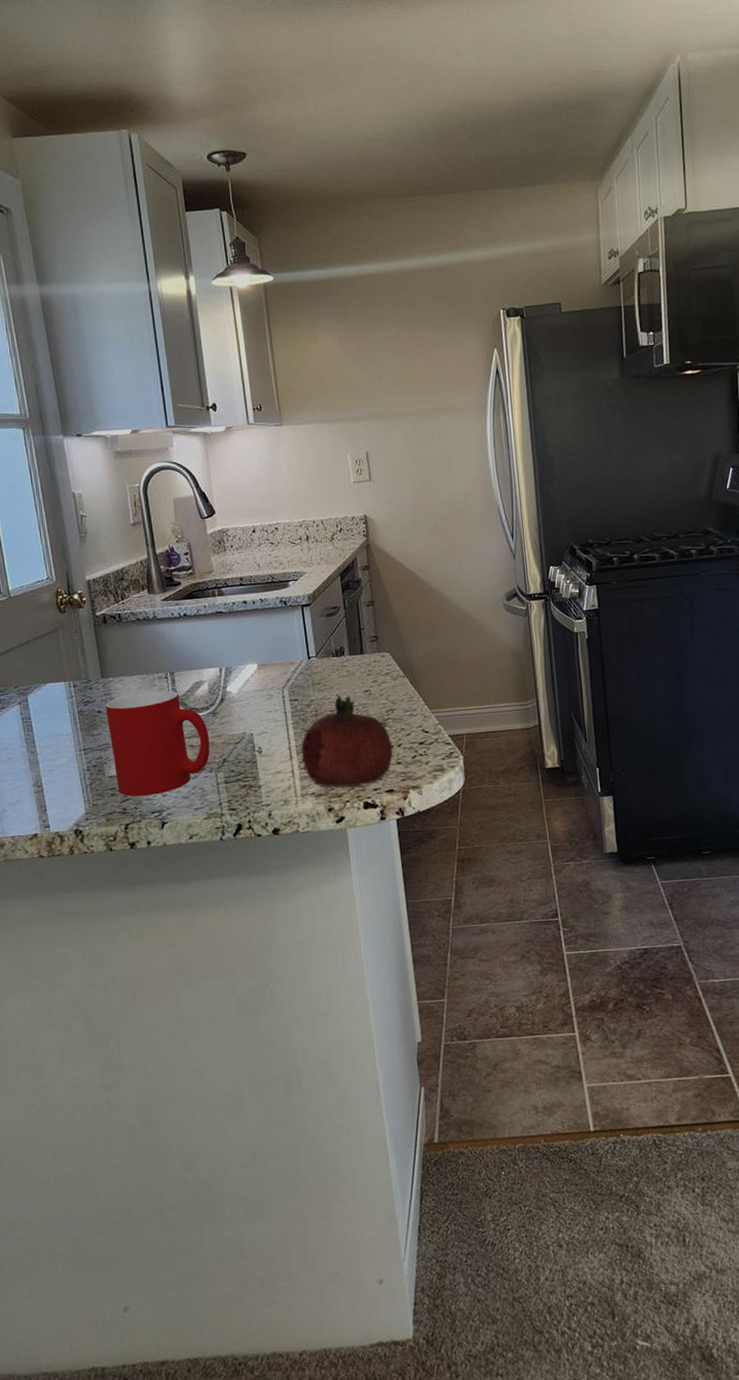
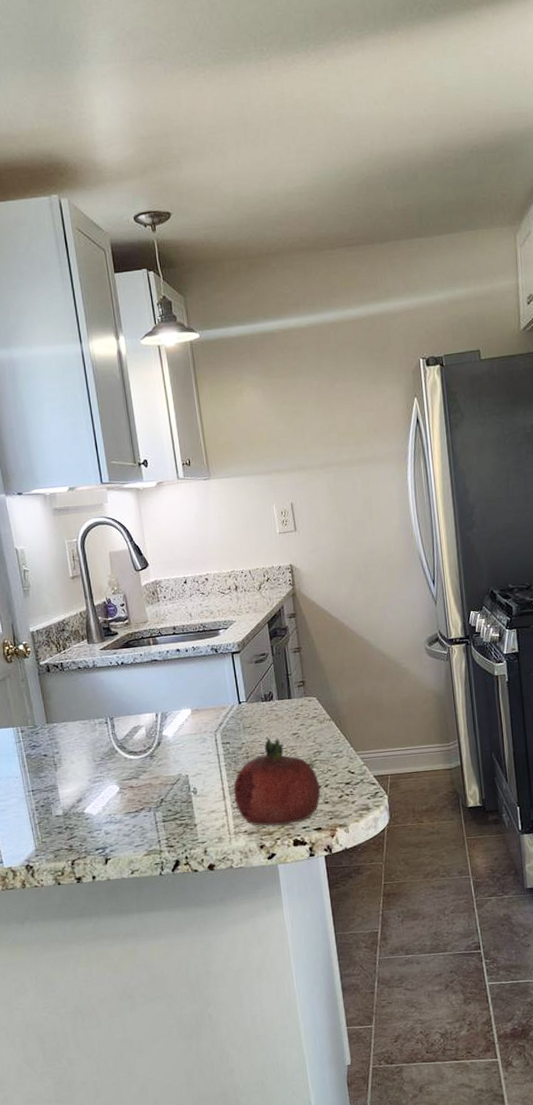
cup: present [105,690,210,797] -> none [50,734,149,835]

